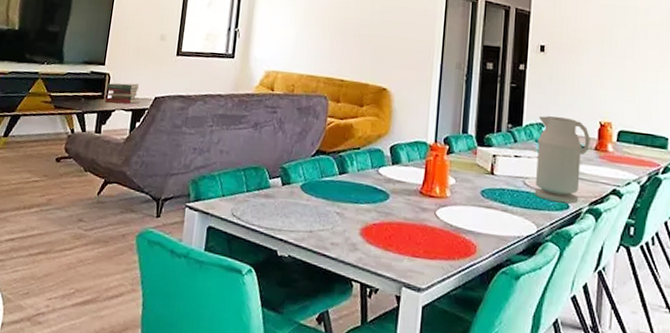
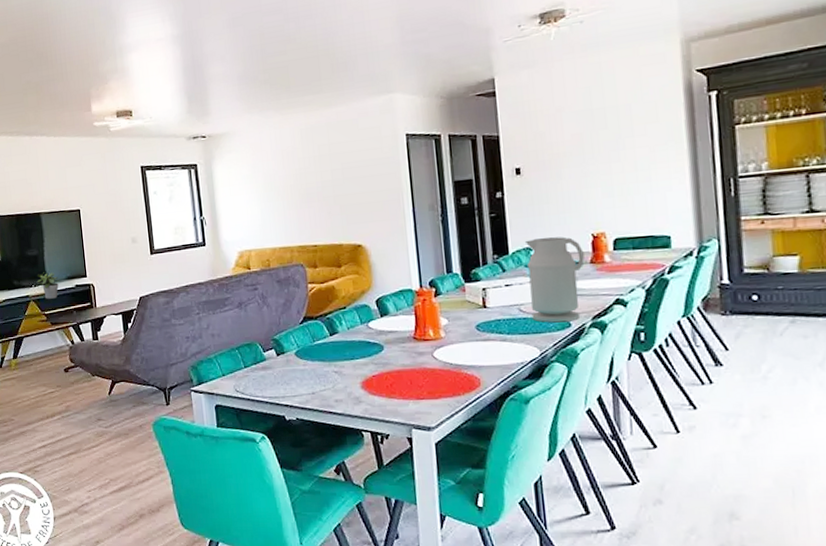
potted plant: none [50,51,75,81] -> present [36,272,59,299]
books: present [104,82,140,105] -> none [93,288,126,312]

